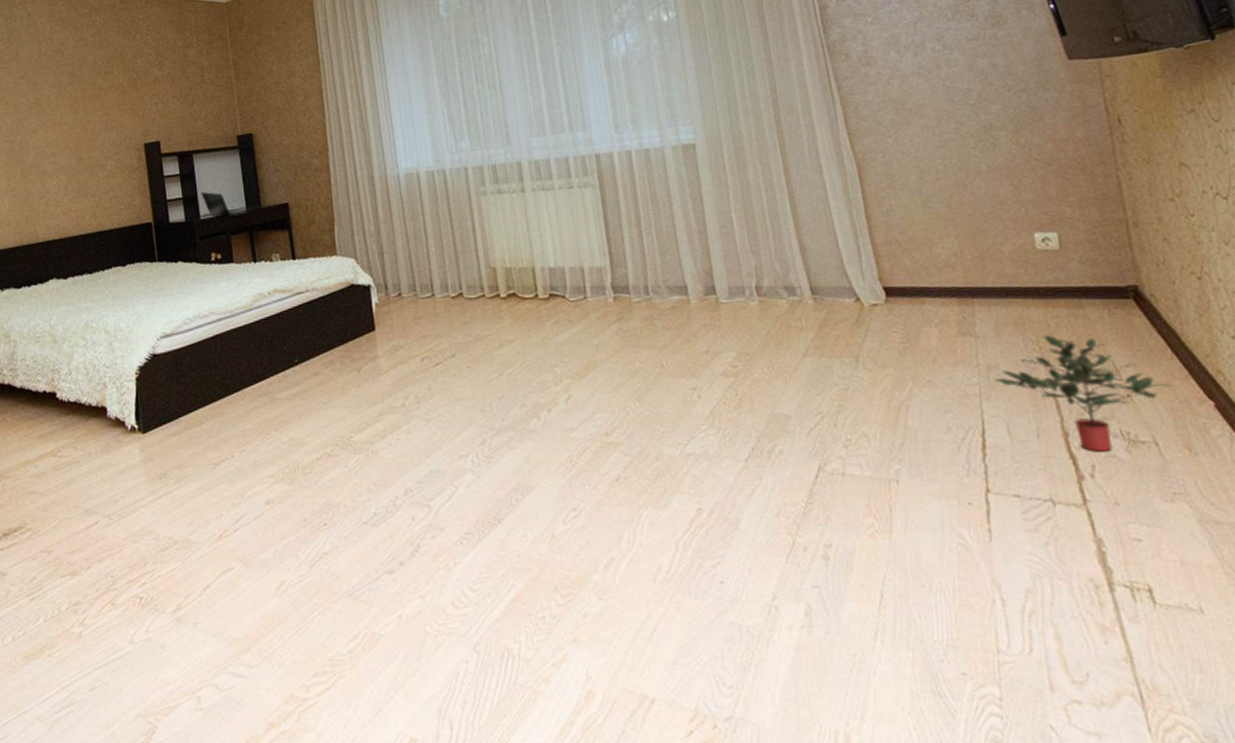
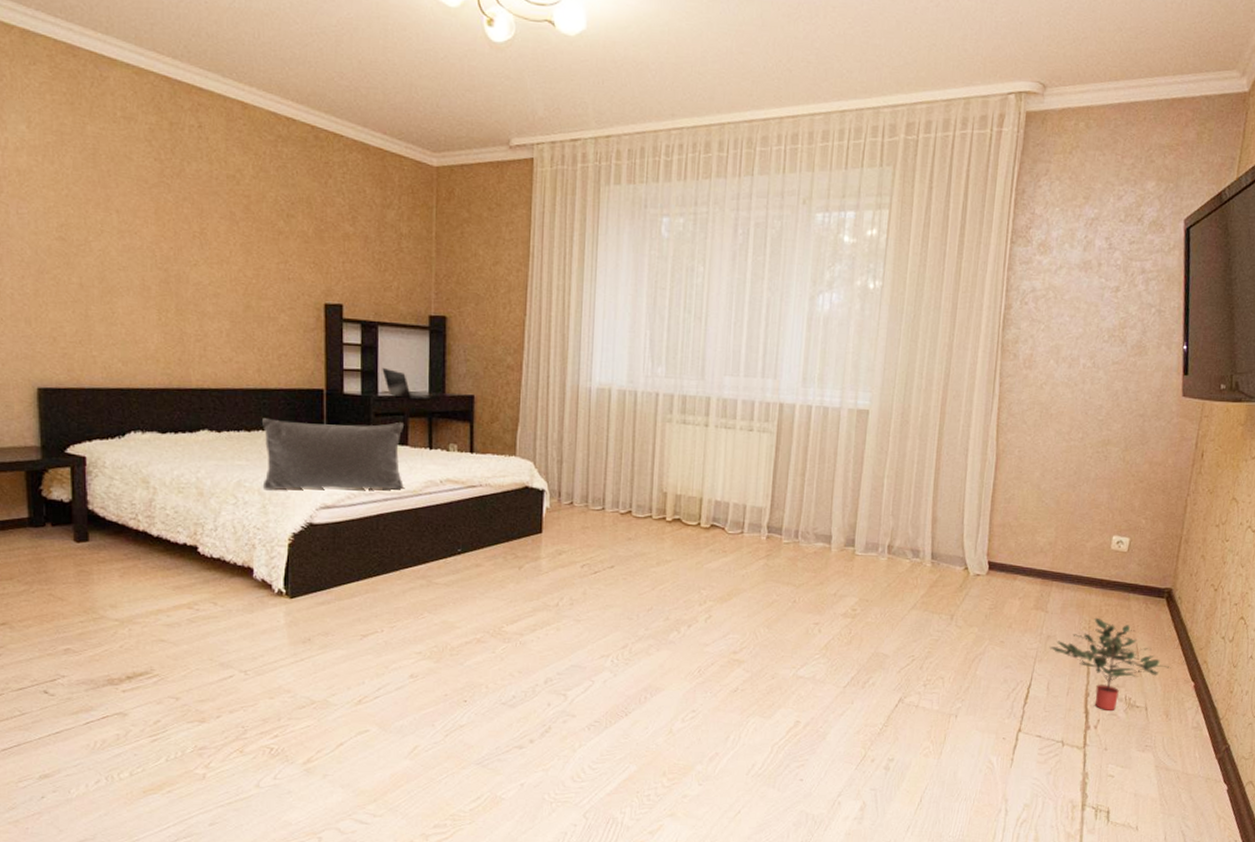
pillow: none [101,241,235,327] -> present [262,418,404,490]

